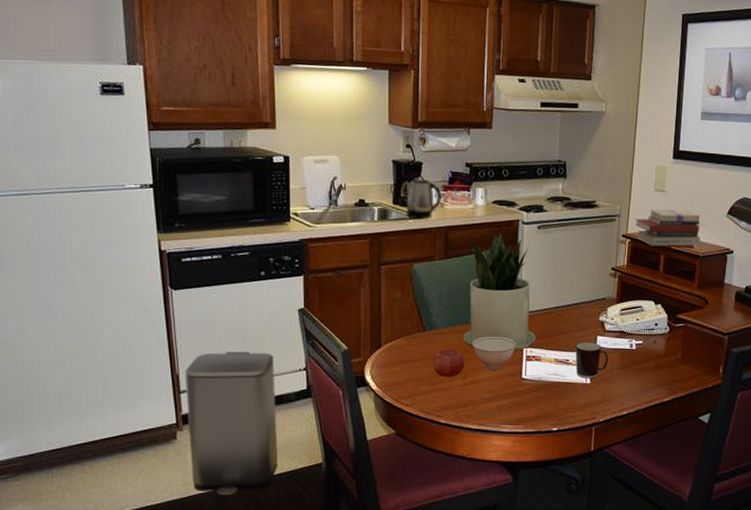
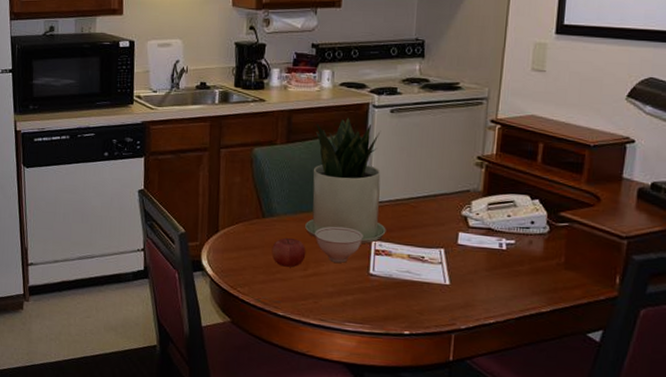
pedal bin: present [185,351,279,496] -> none [32,228,115,369]
kettle: present [405,178,442,219] -> none [247,60,286,102]
mug: present [575,342,609,379] -> none [432,238,473,280]
books: present [634,209,701,248] -> none [506,91,591,136]

